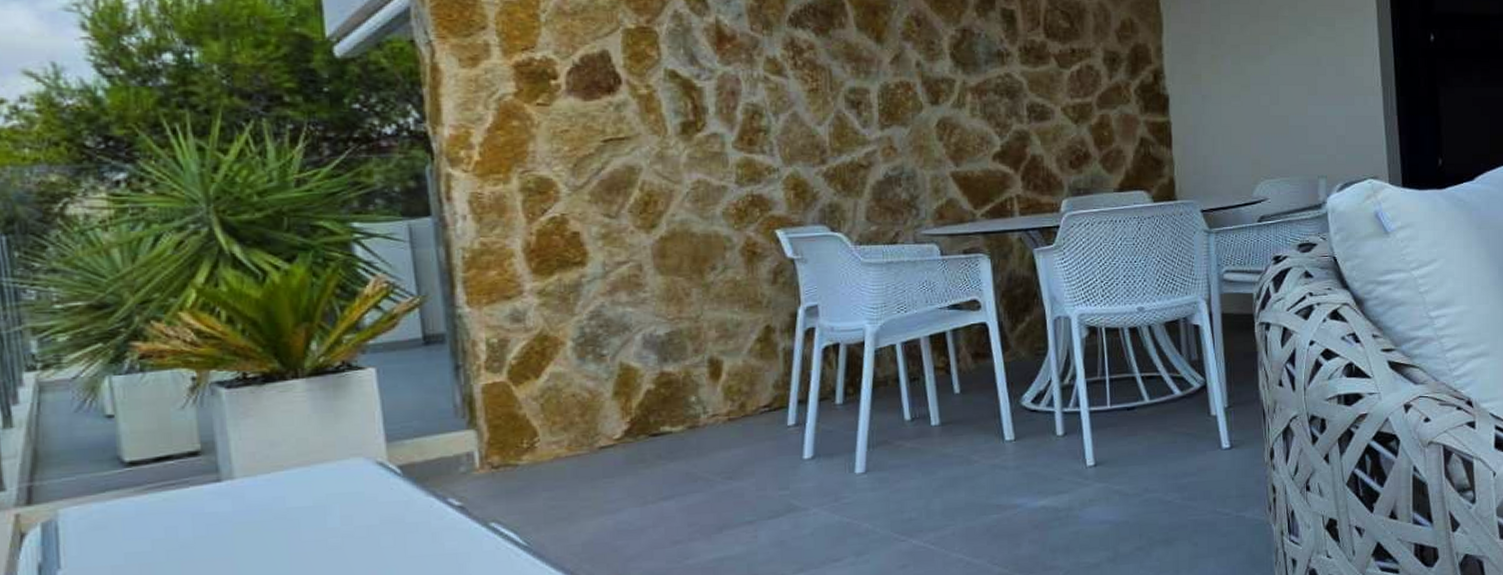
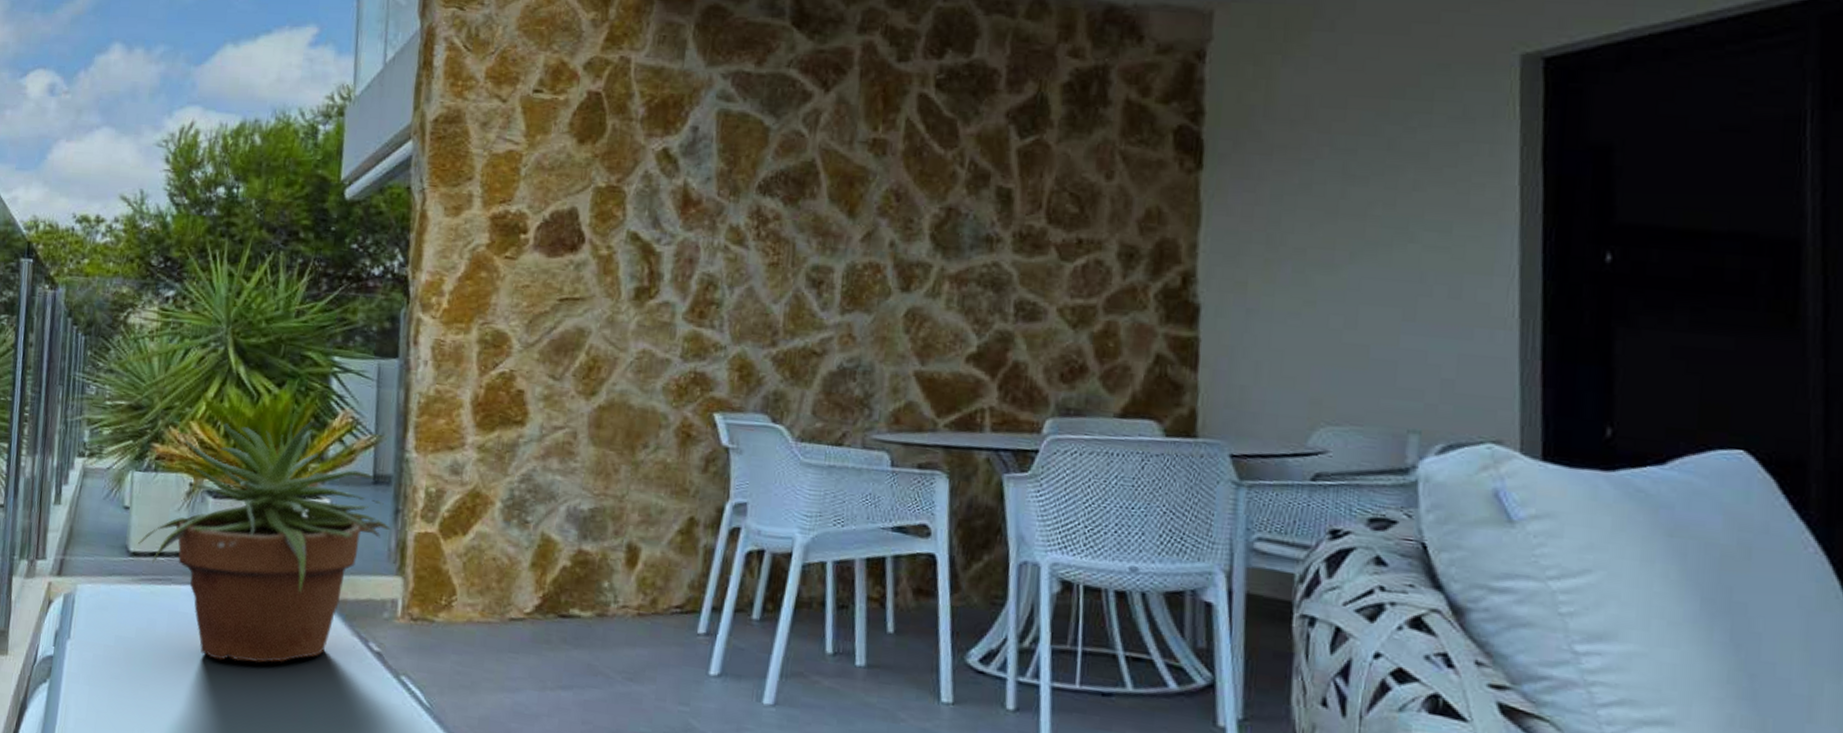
potted plant: none [134,292,454,552] -> present [138,421,392,663]

